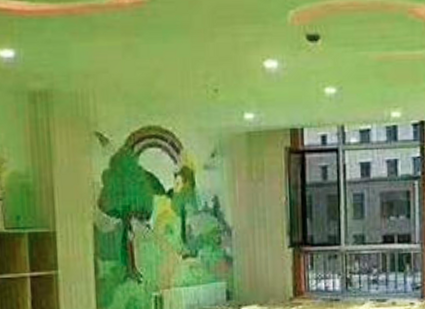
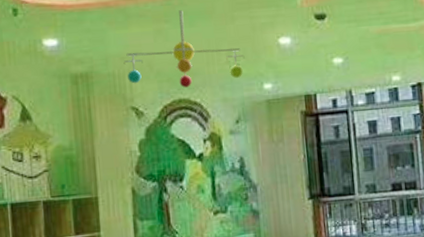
mobile: none [87,22,225,113] -> present [123,10,245,88]

